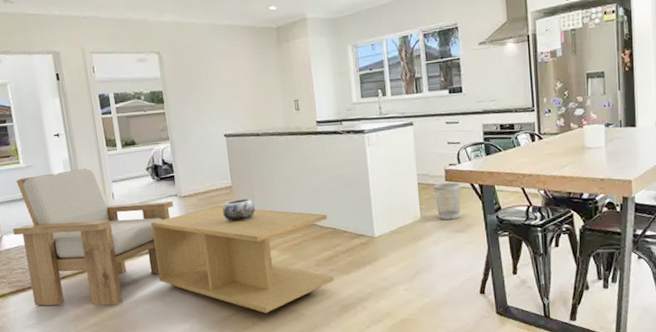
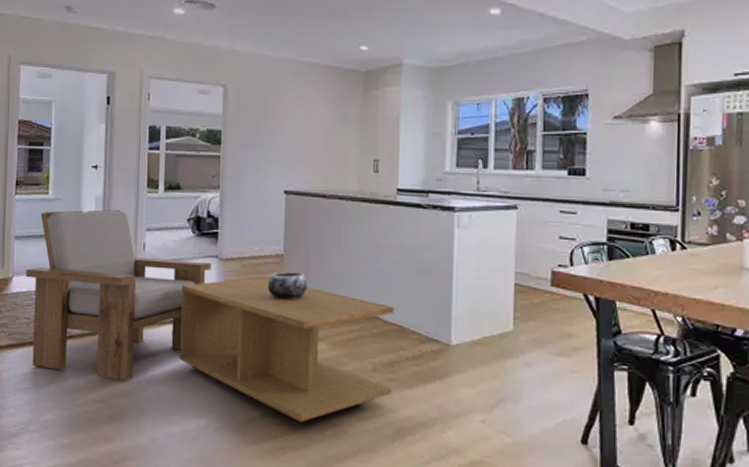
wastebasket: present [433,182,461,220] -> none [534,288,570,338]

